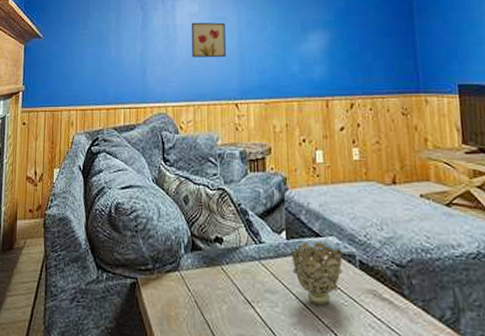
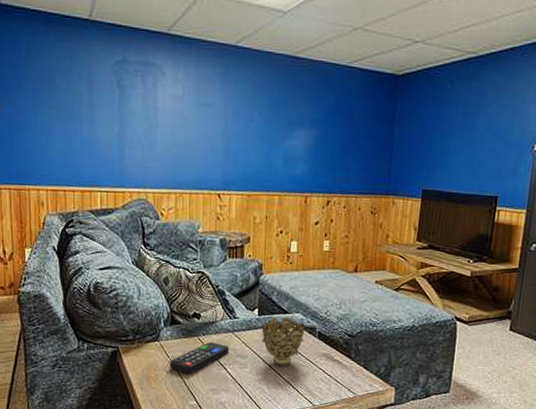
wall art: present [191,22,226,58] -> none [174,106,211,147]
remote control: none [191,272,257,313] -> present [169,342,230,374]

